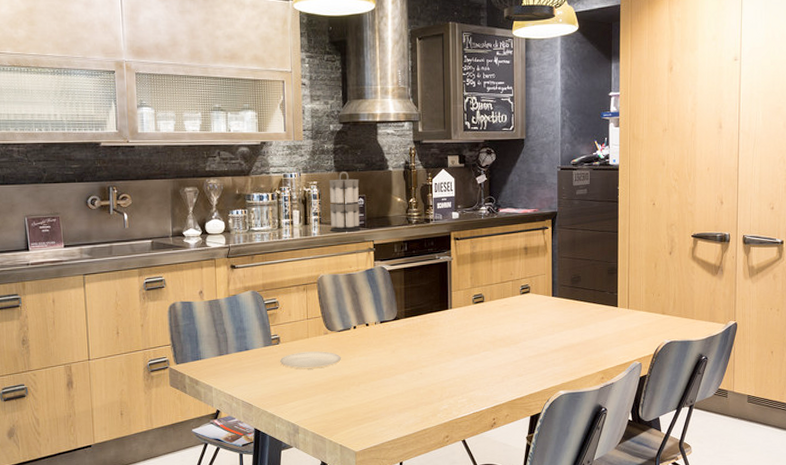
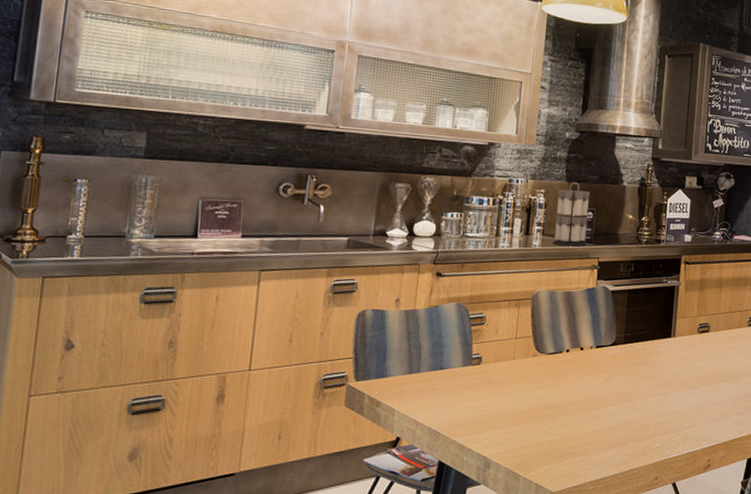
plate: present [279,351,341,370] -> none [478,375,549,395]

